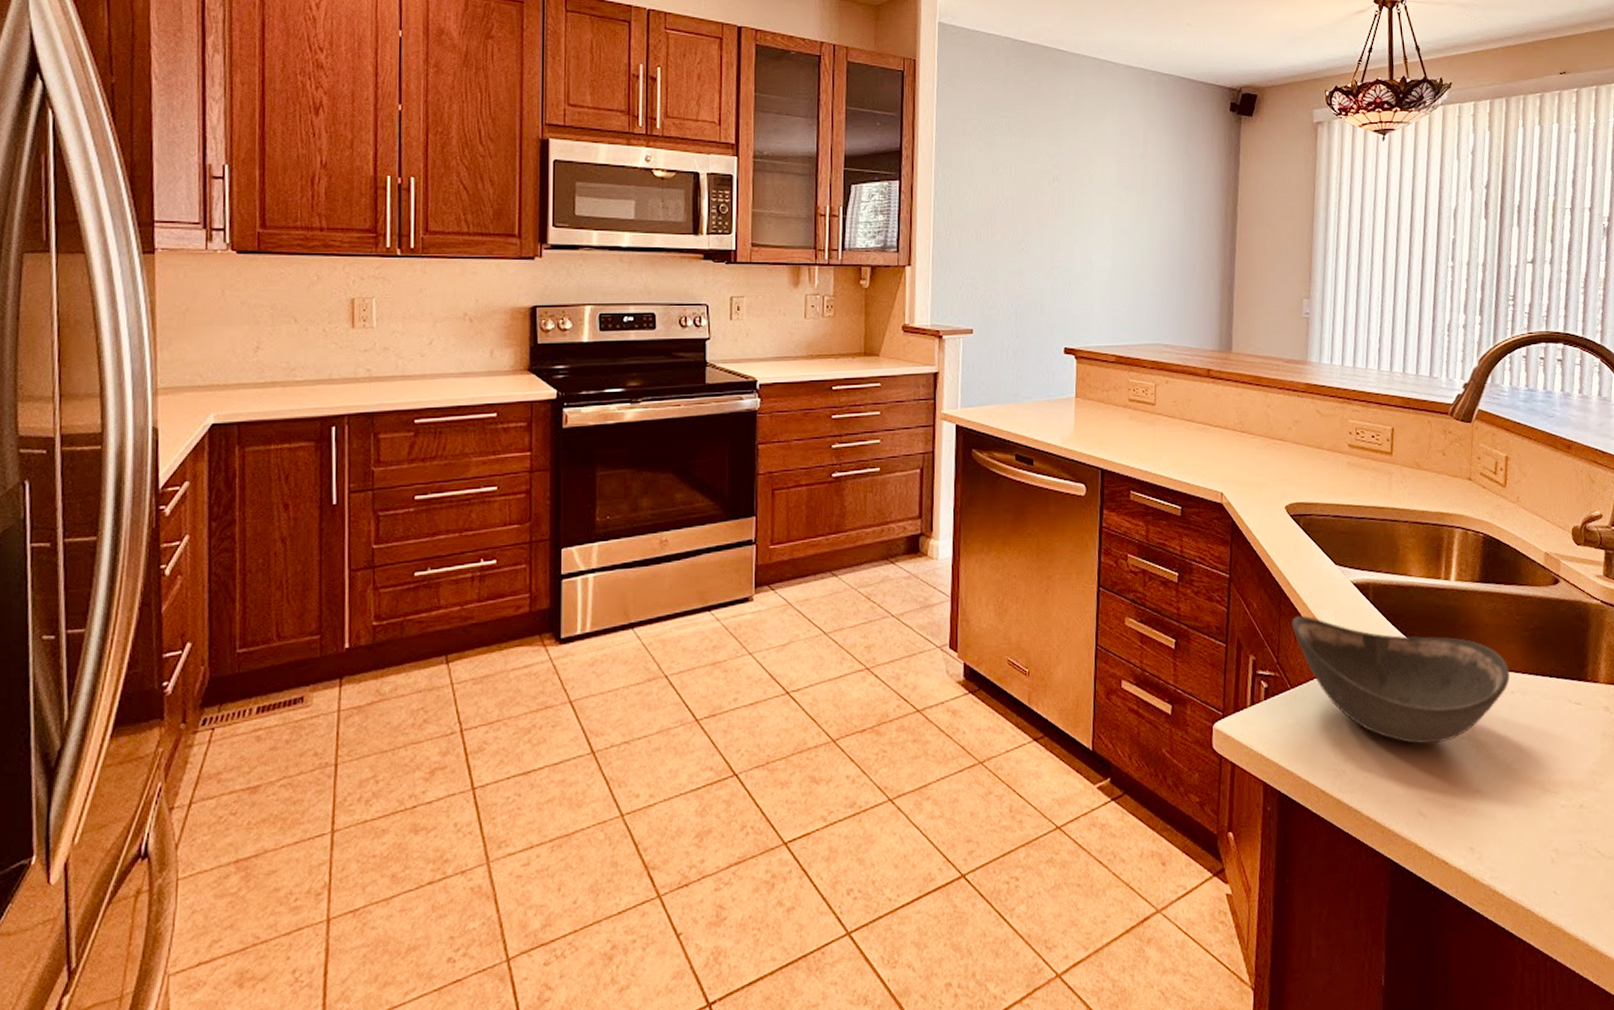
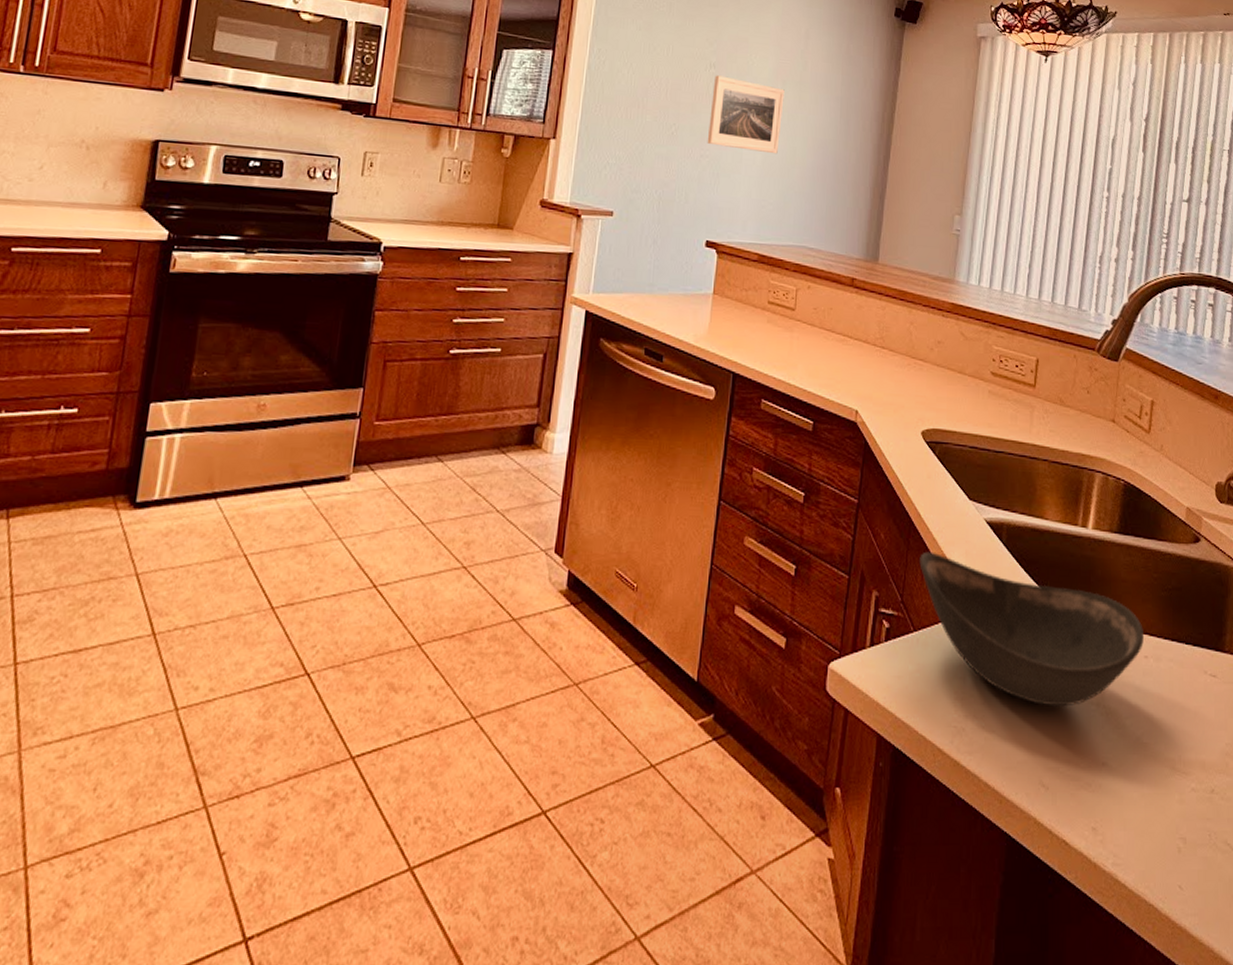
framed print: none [1056,188,1128,259] -> present [707,75,785,154]

